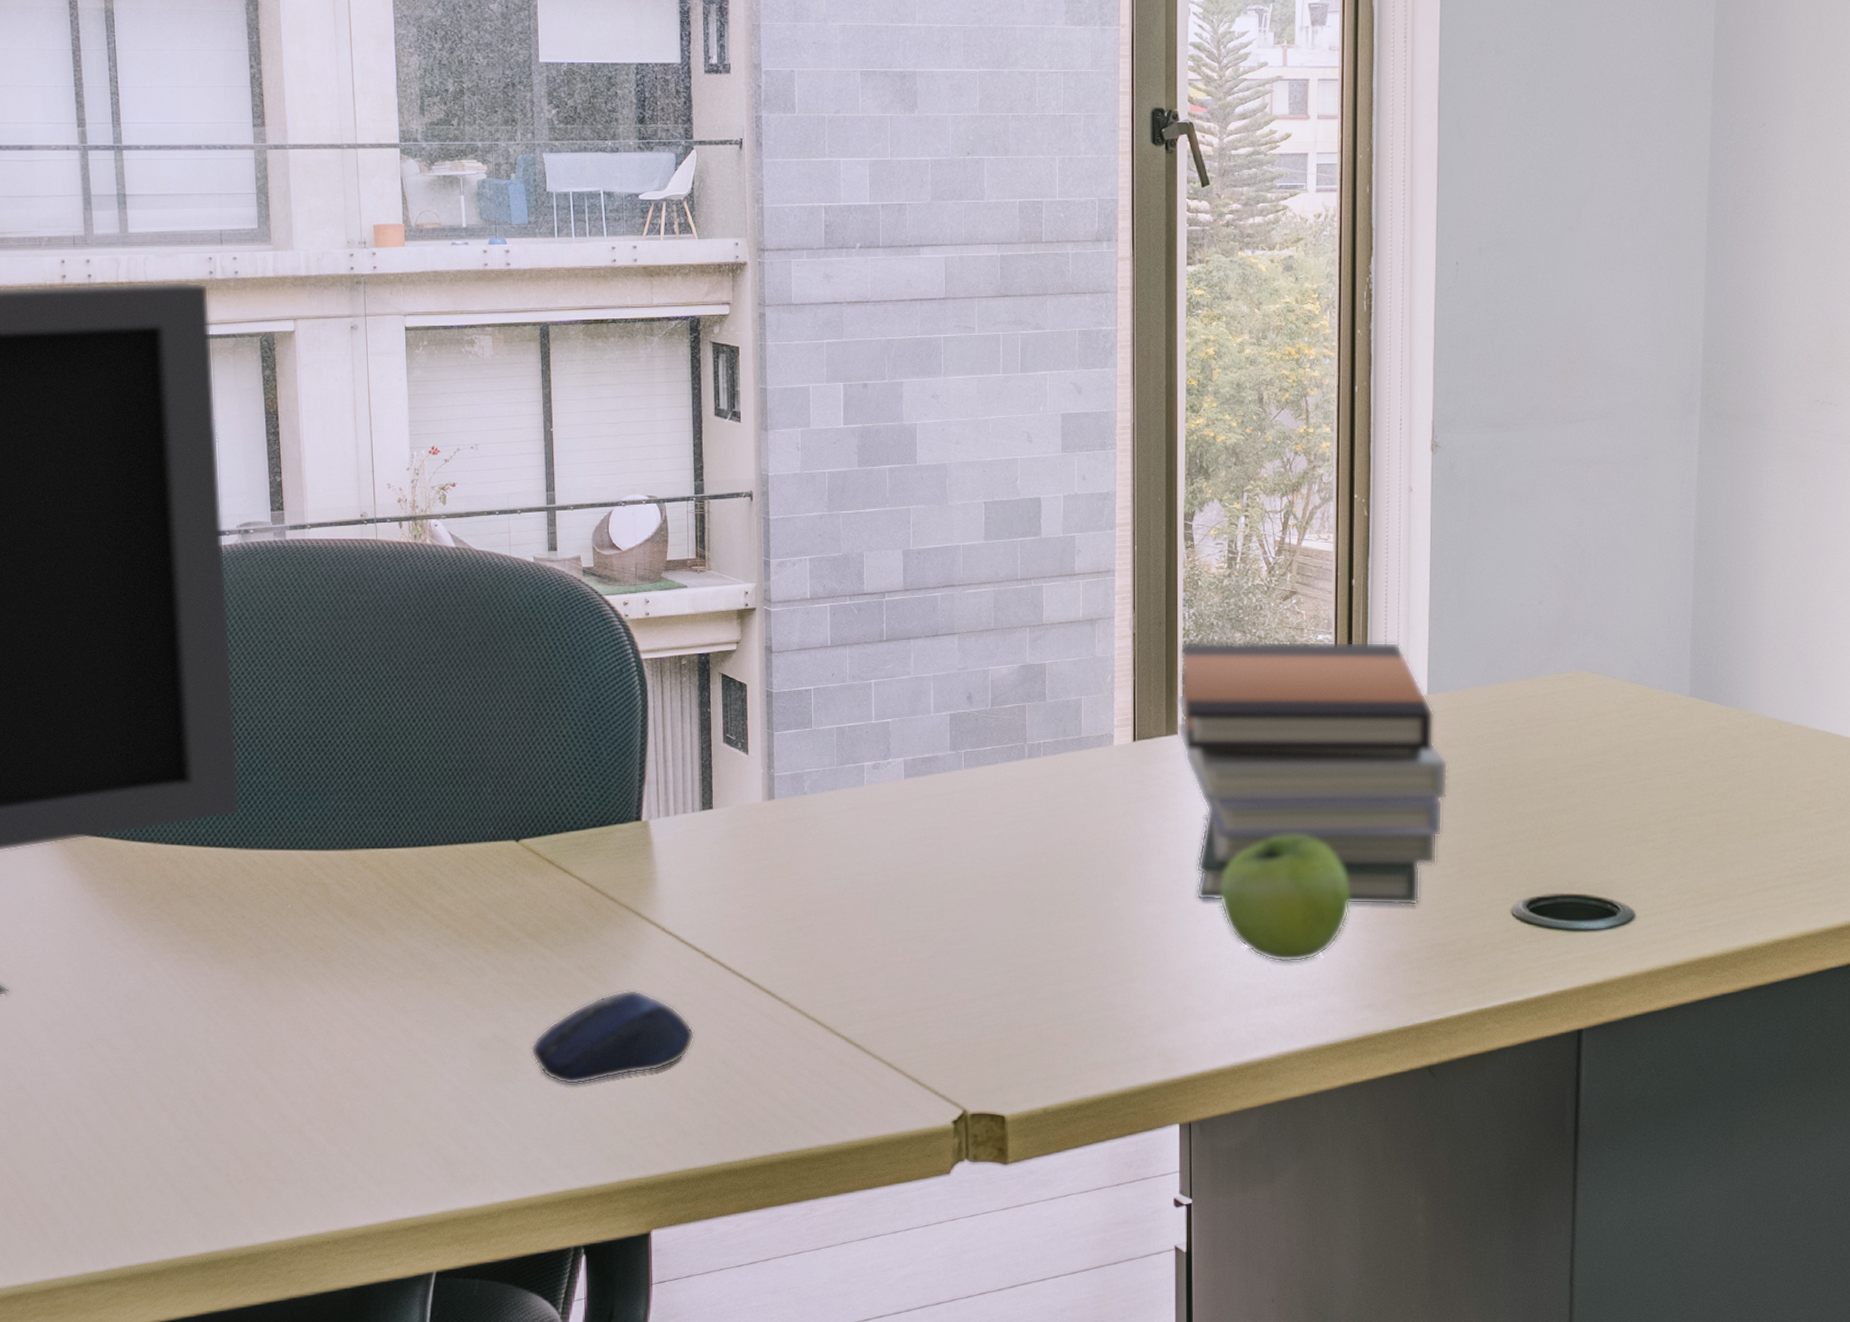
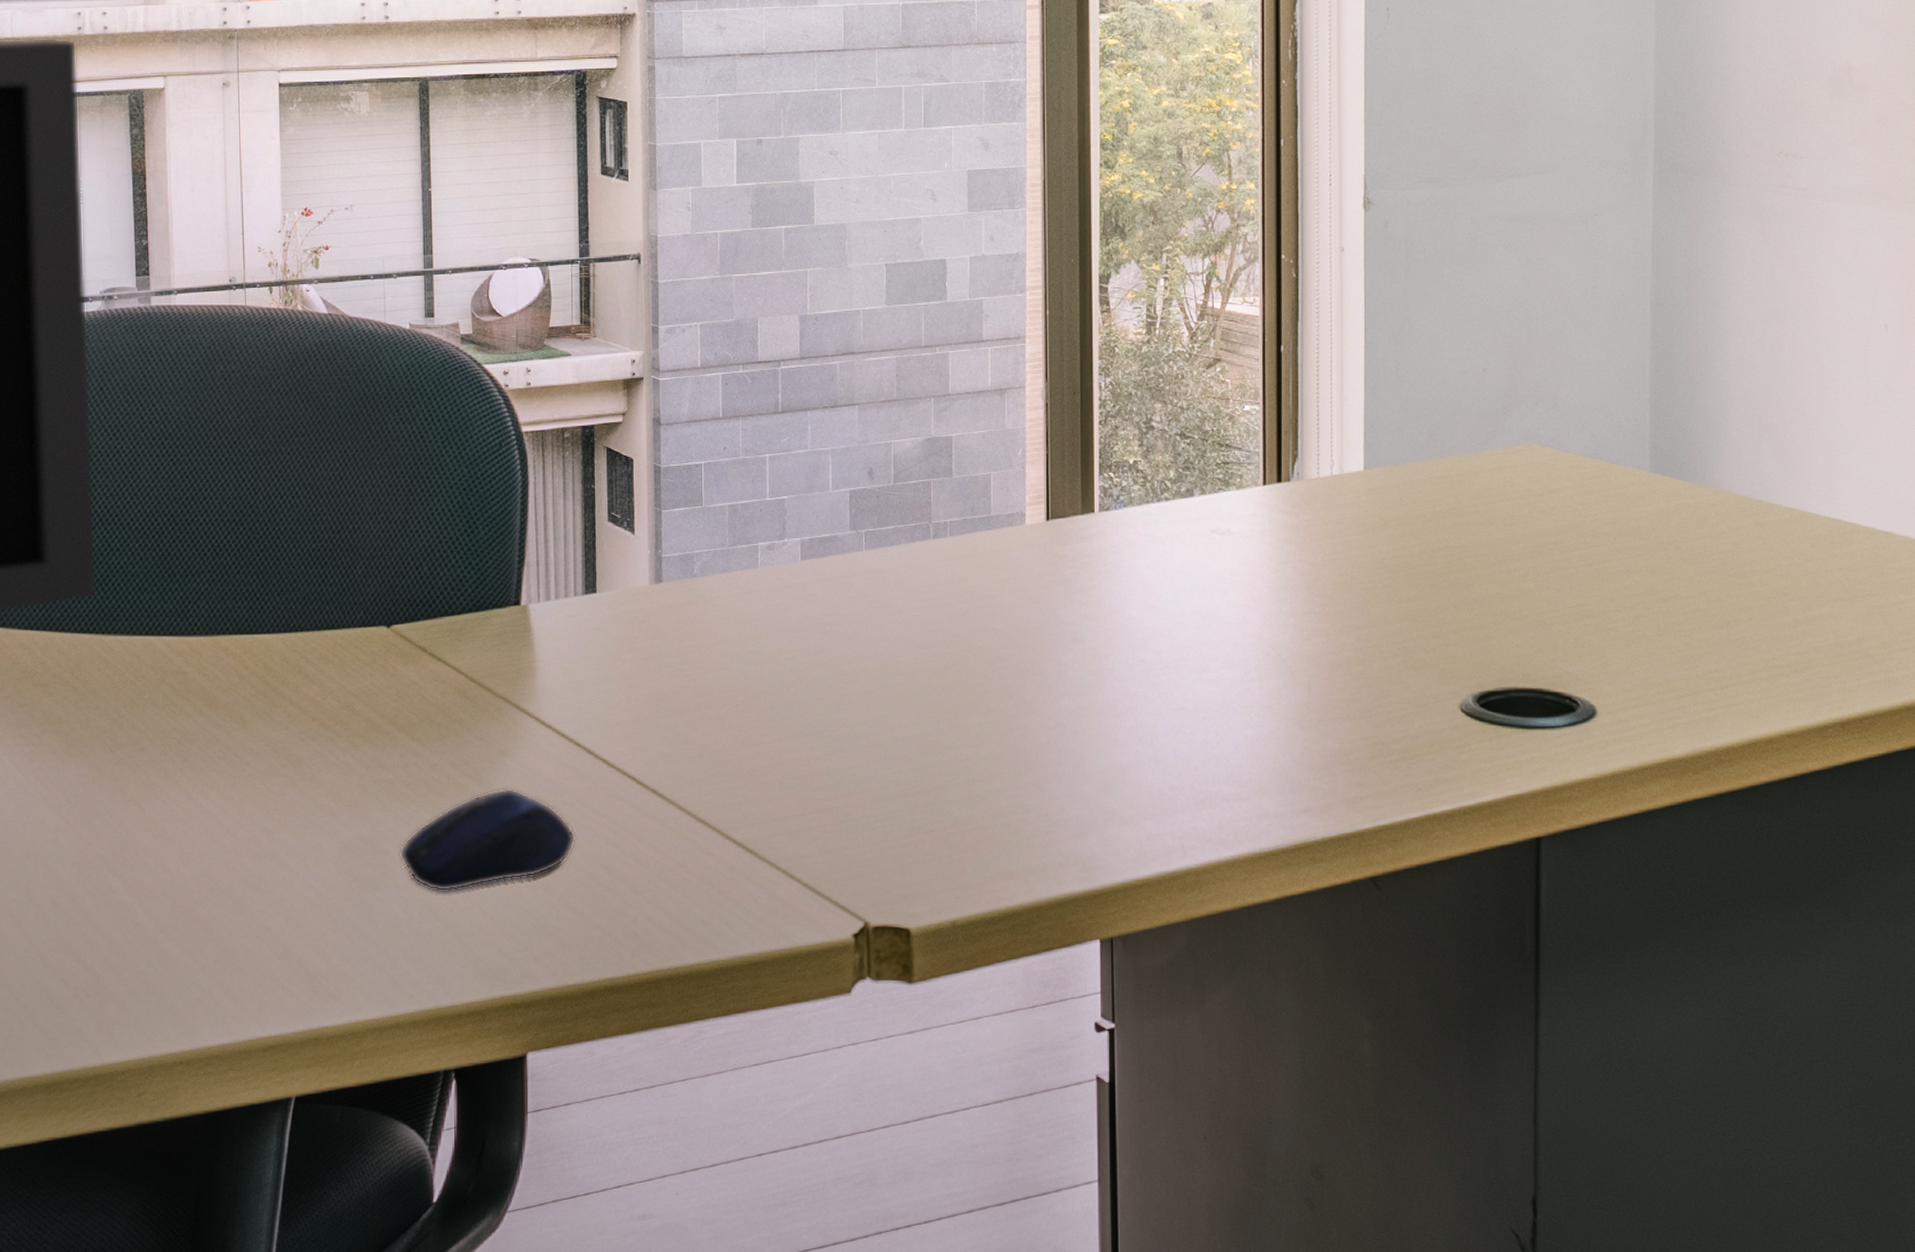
book stack: present [1176,641,1449,905] -> none [1092,412,1388,699]
fruit: present [1219,834,1352,962] -> none [1141,621,1285,762]

